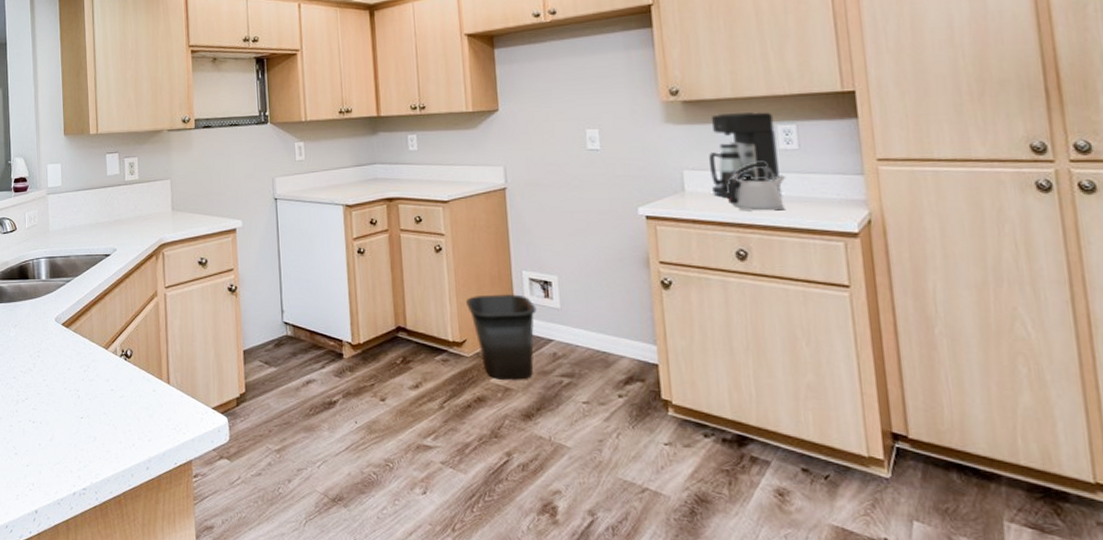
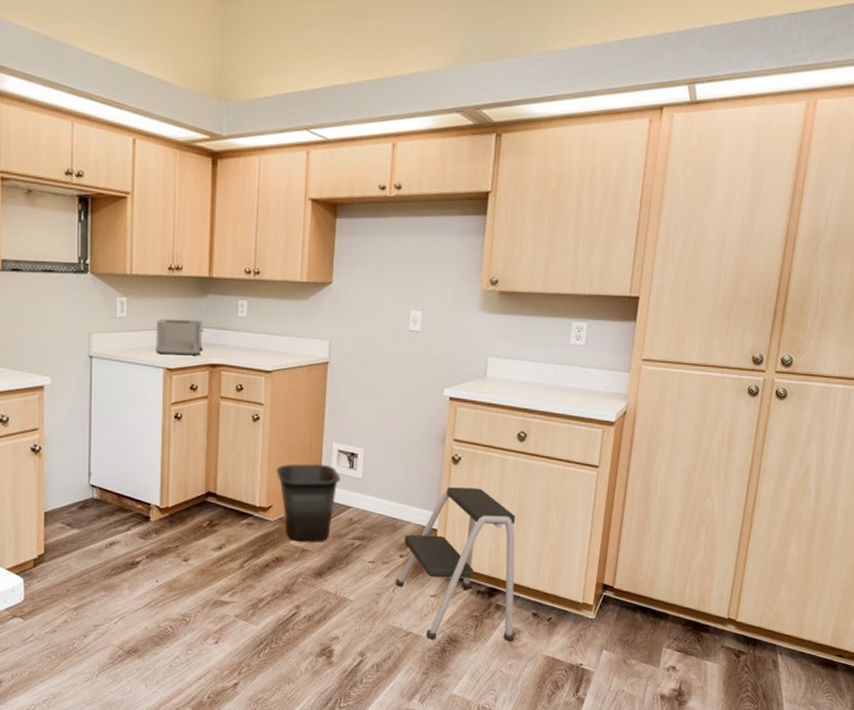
toaster: none [332,157,378,192] -> present [155,318,205,356]
step stool: none [617,314,783,504] -> present [395,486,516,641]
coffee maker: present [708,112,783,197] -> none [509,307,571,386]
kettle: present [727,162,786,212] -> none [520,354,570,399]

